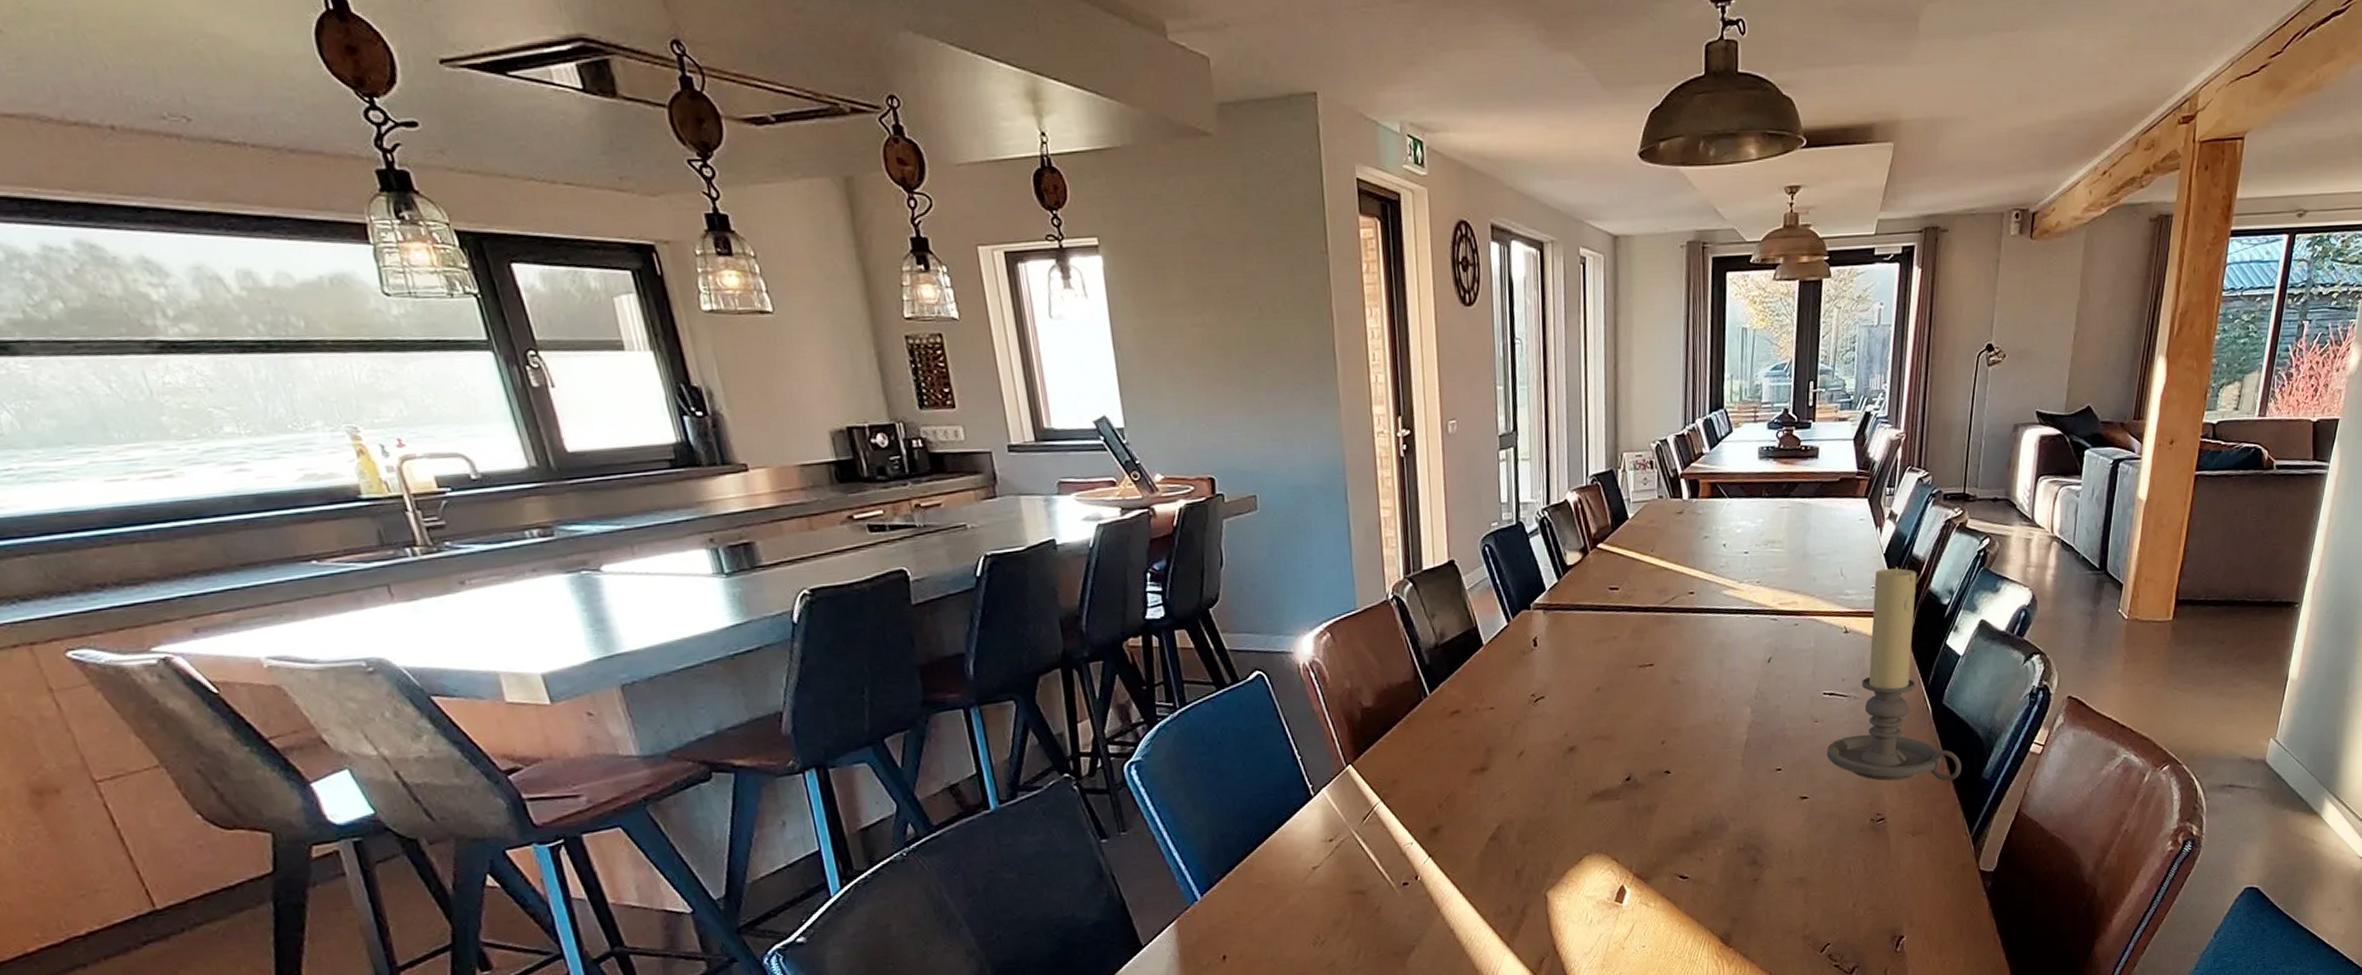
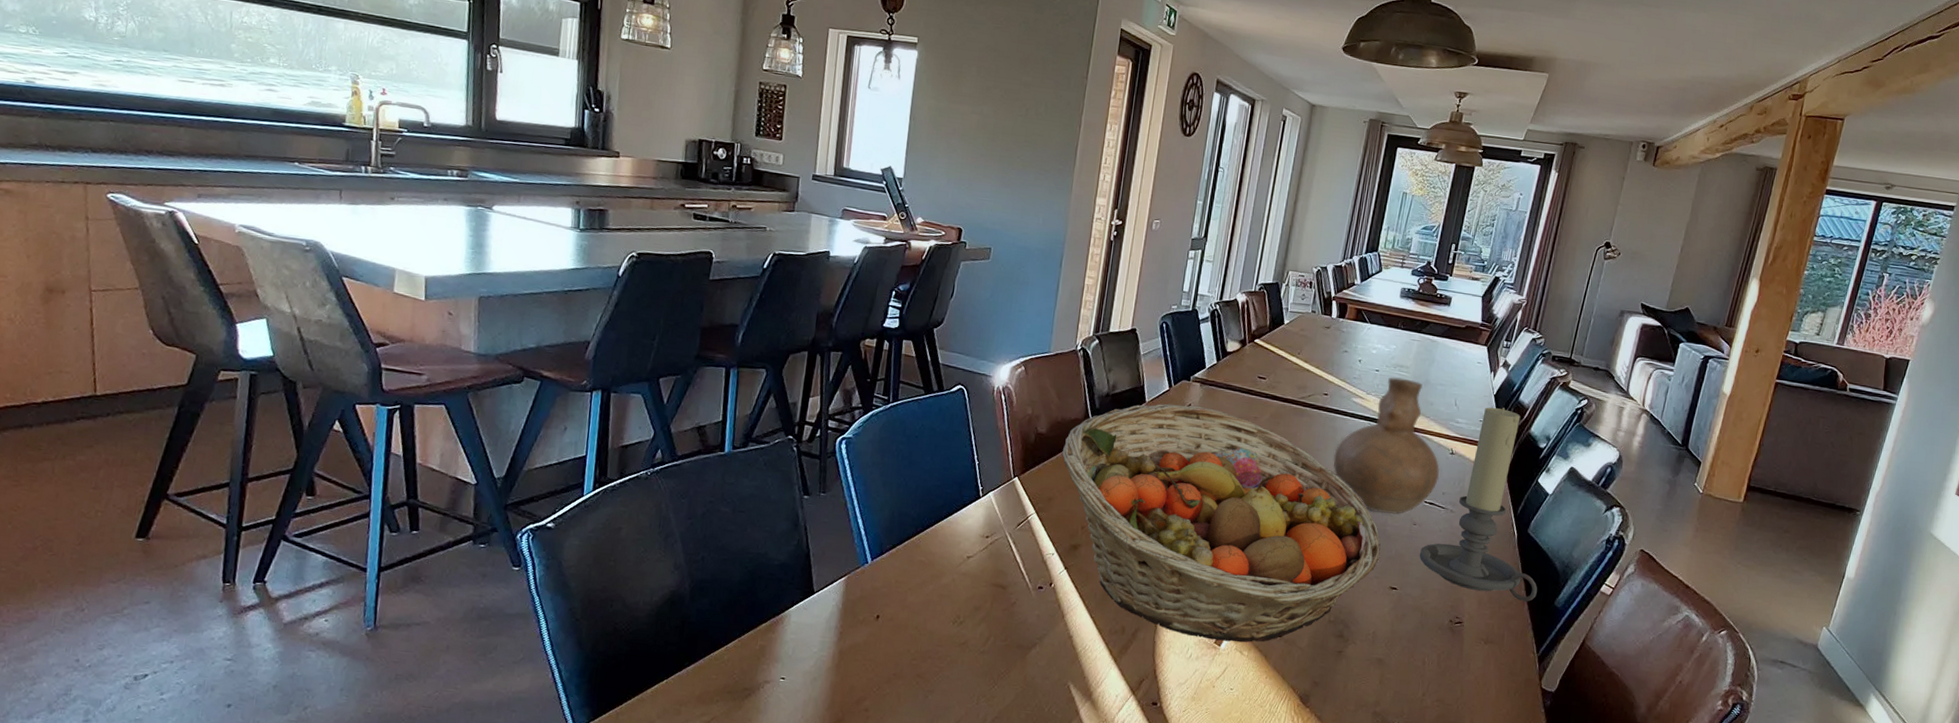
fruit basket: none [1396,637,1783,900] -> present [1062,403,1381,643]
vase: none [1712,555,1836,717] -> present [1333,377,1440,515]

